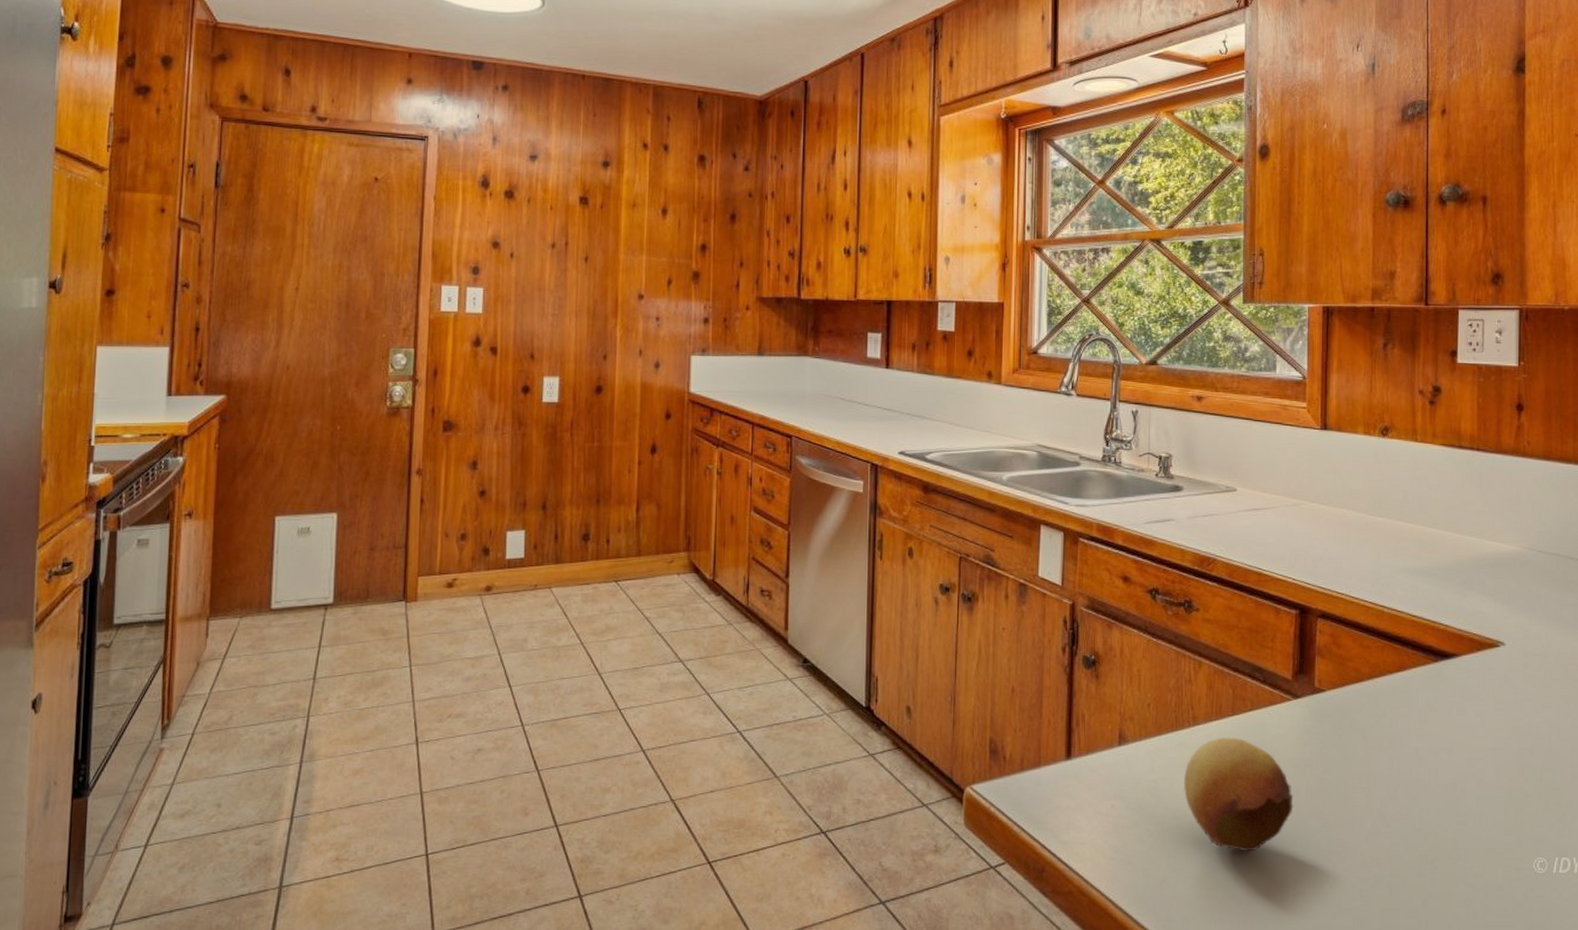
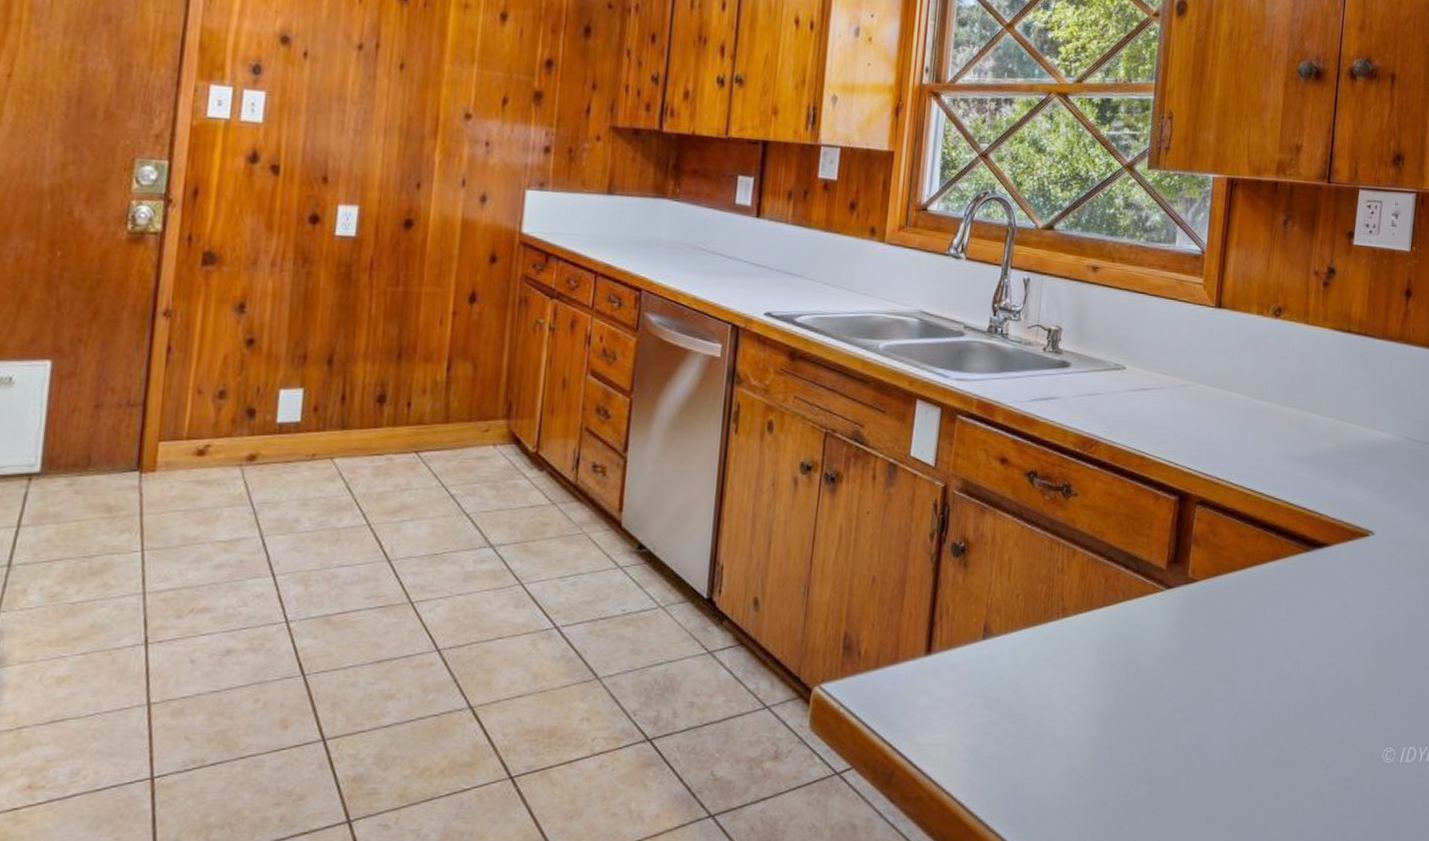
fruit: present [1183,737,1294,852] -> none [1046,629,1158,750]

